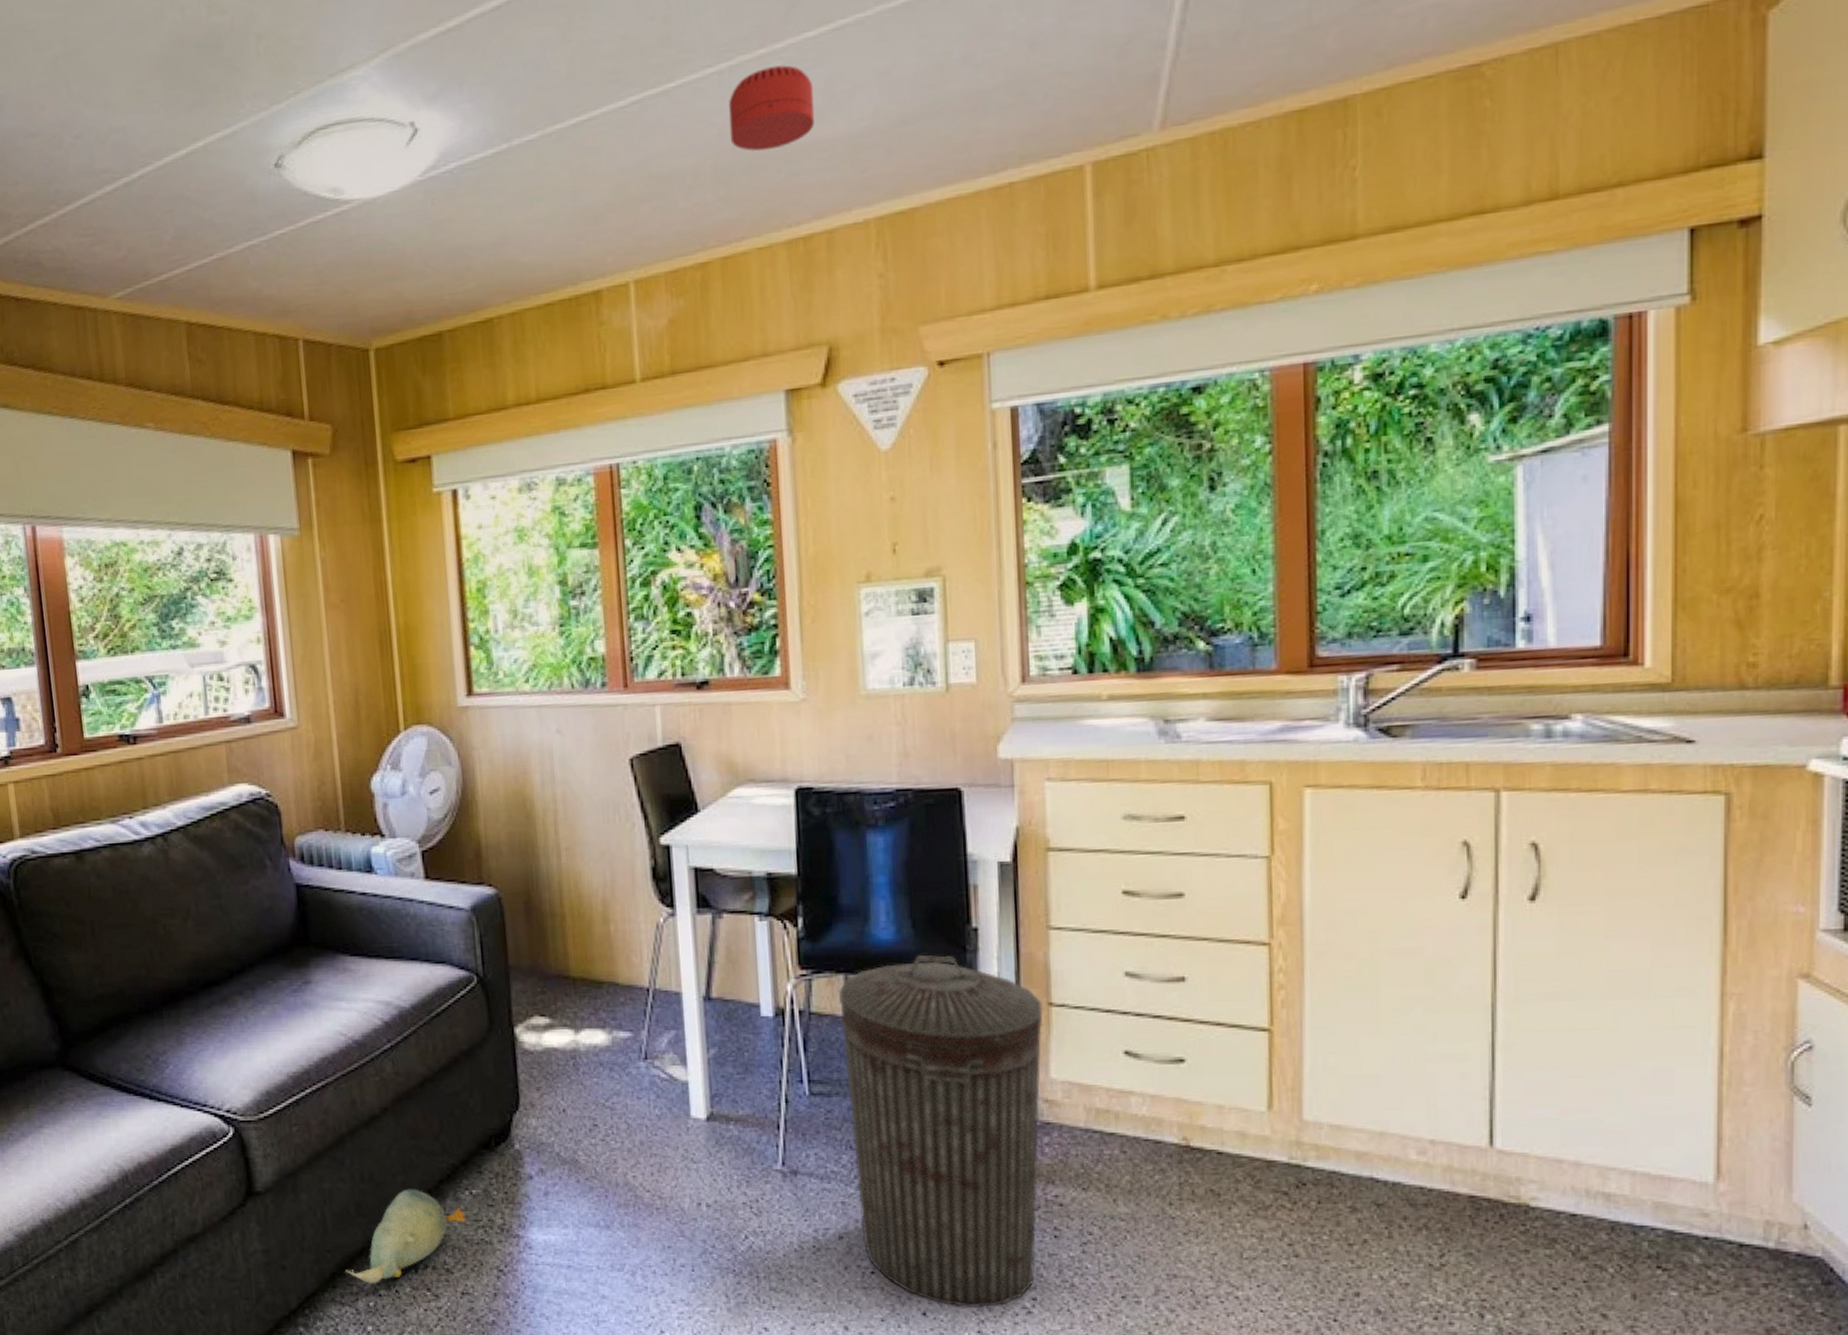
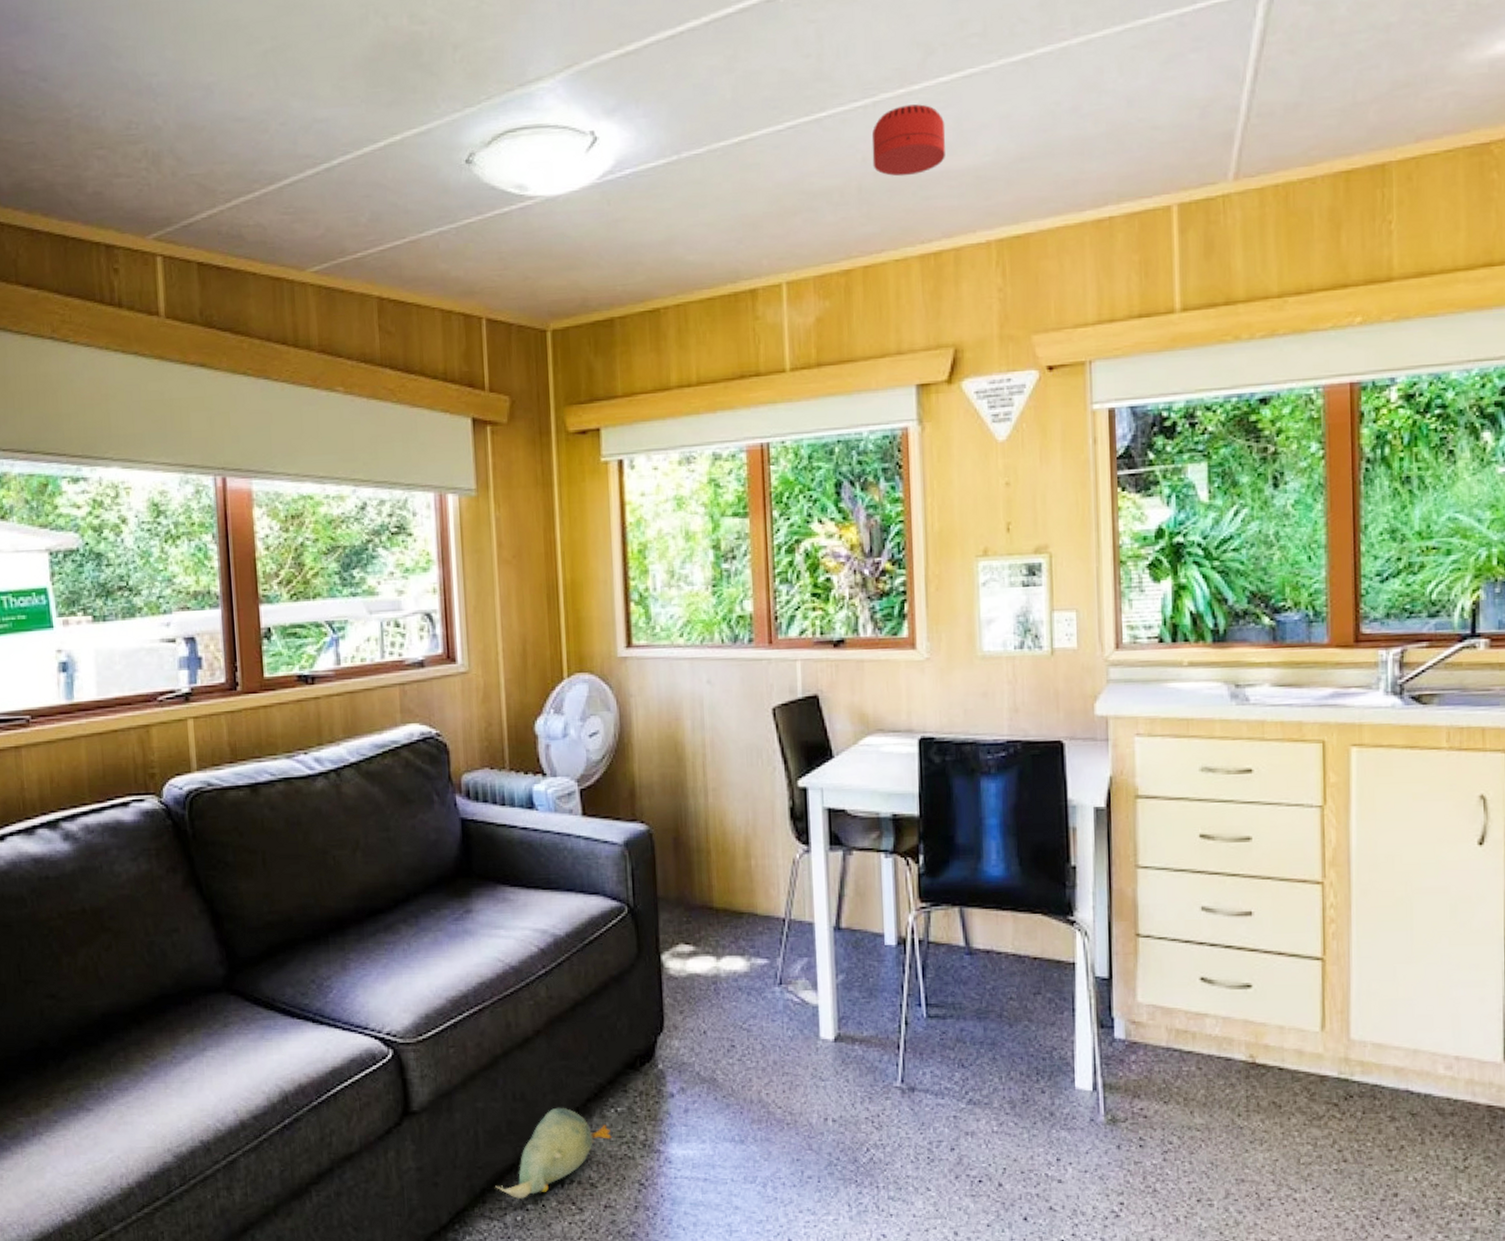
trash can: present [837,955,1043,1309] -> none [953,890,1131,1213]

